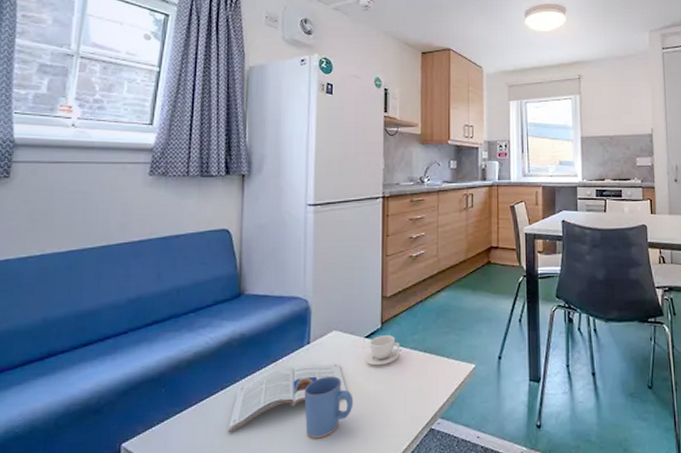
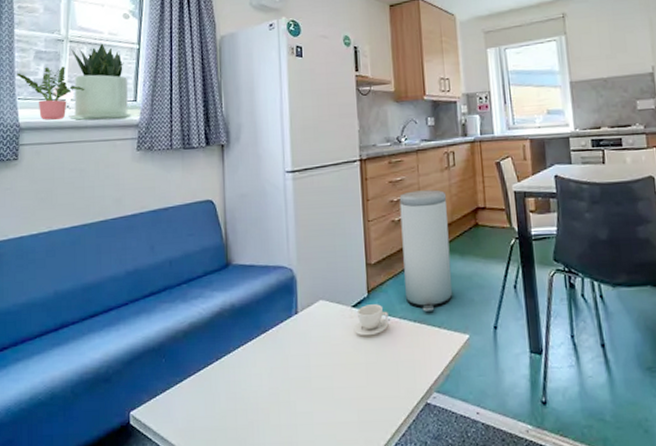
potted plant: none [15,81,95,139] -> present [17,66,85,121]
planter: none [73,62,148,144] -> present [69,43,133,122]
magazine: present [228,364,347,433] -> none [225,334,338,404]
mug: present [304,376,354,439] -> none [295,347,345,411]
pedal bin: none [417,228,463,343] -> present [399,189,453,312]

